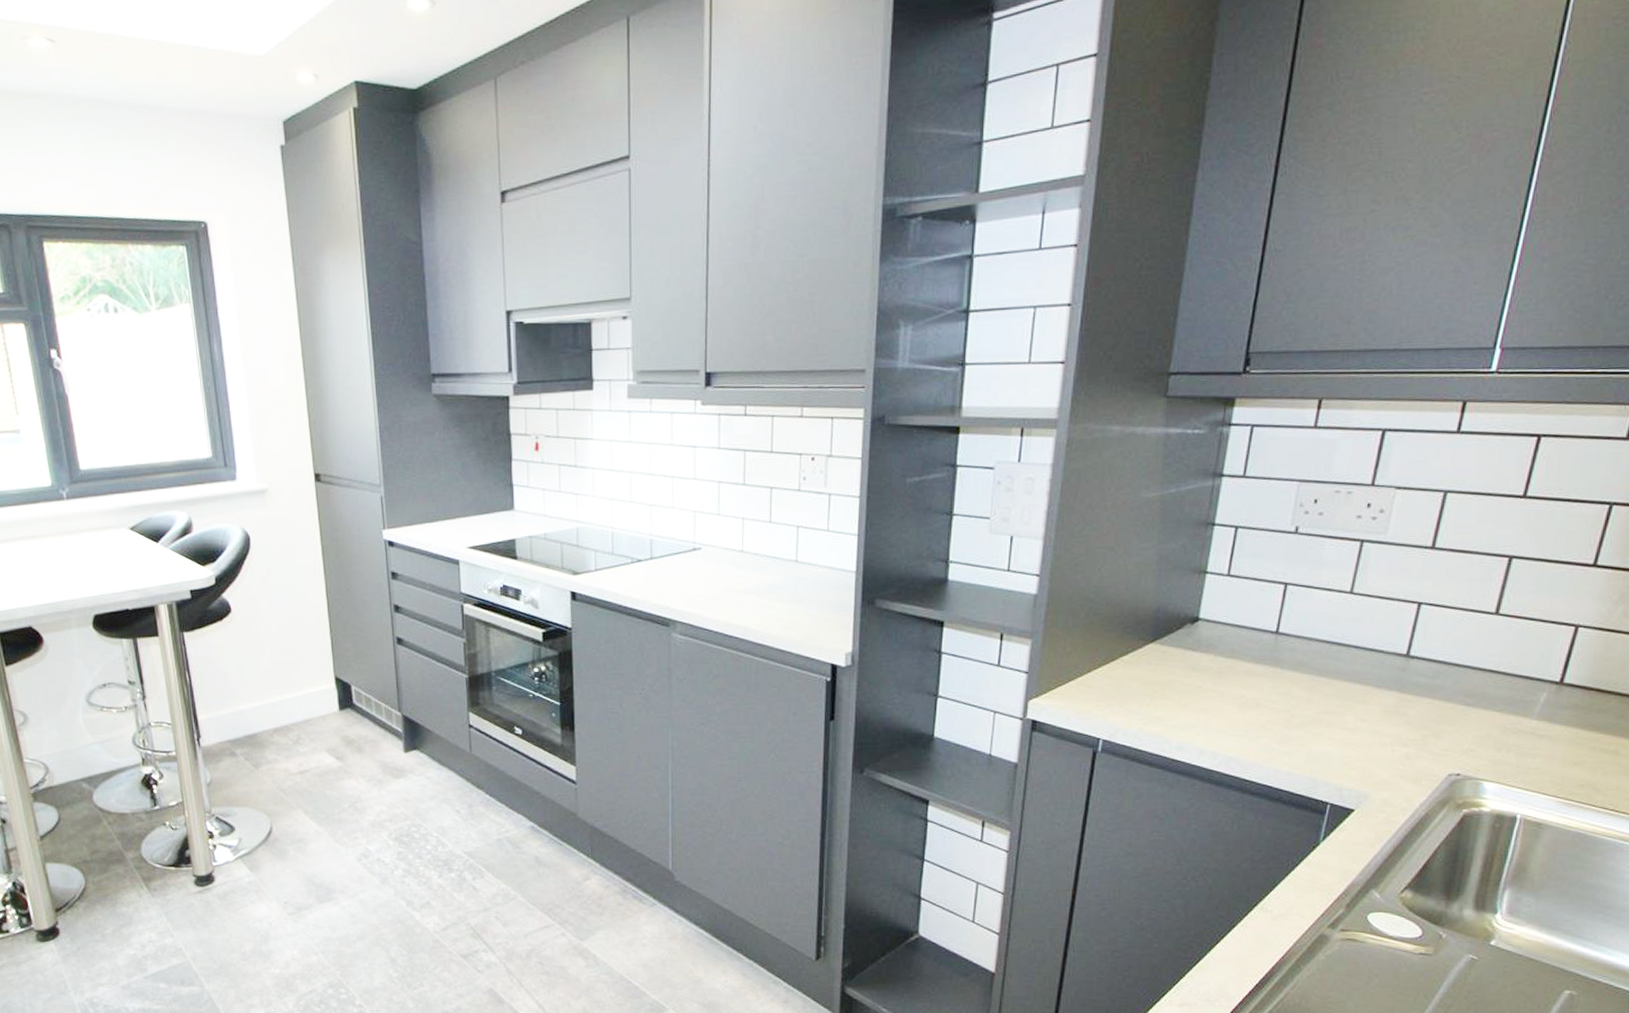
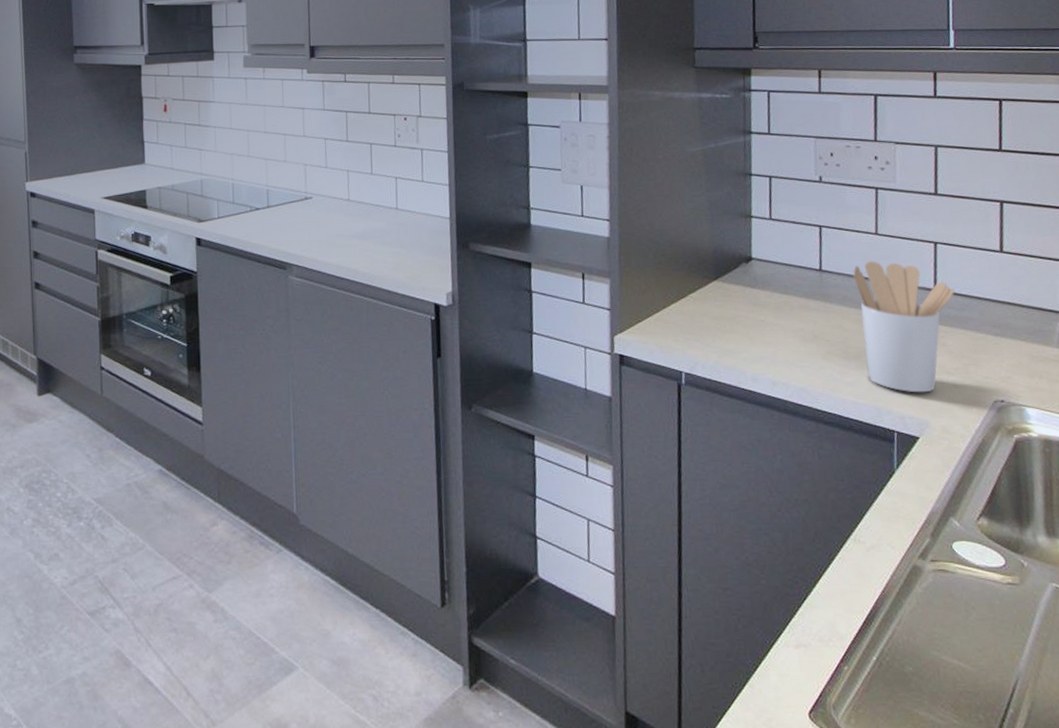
utensil holder: none [1308,623,1431,765] -> present [853,261,955,393]

